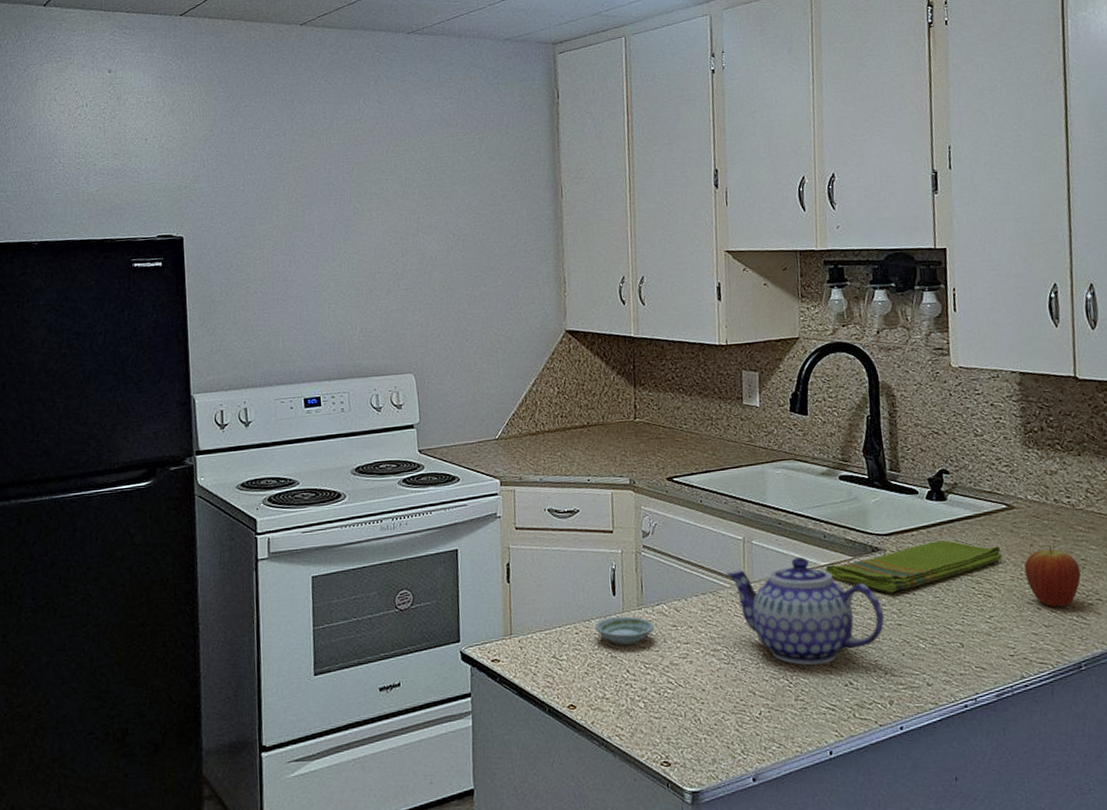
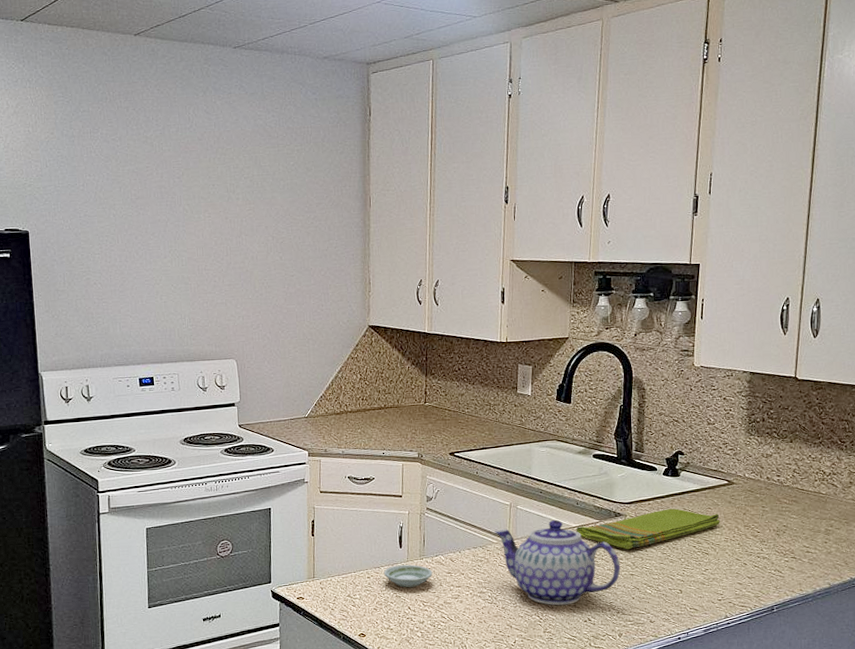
fruit: present [1024,546,1081,607] -> none [737,515,781,563]

